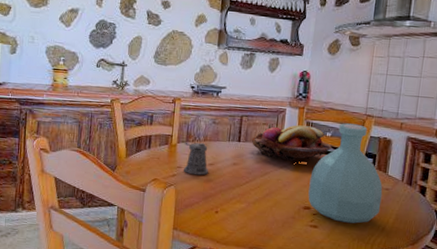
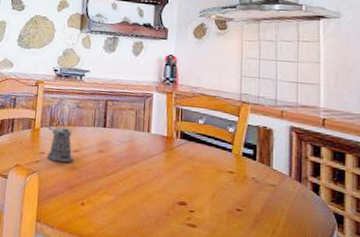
fruit basket: present [251,125,333,161] -> none [117,111,207,150]
bottle: present [308,123,383,224] -> none [183,110,268,225]

